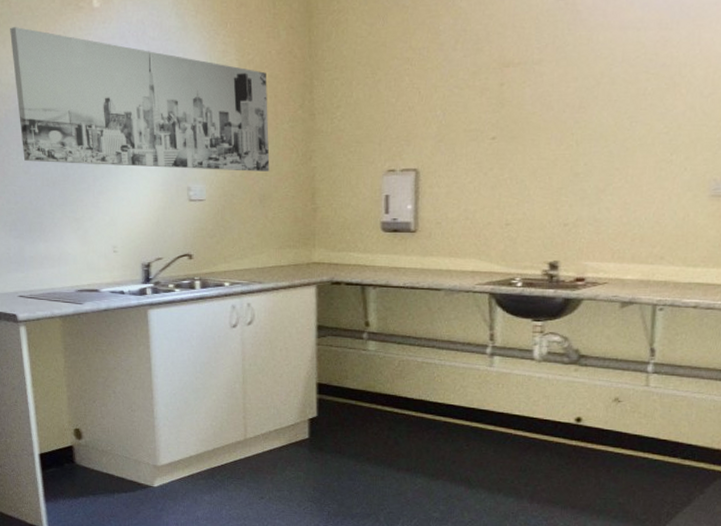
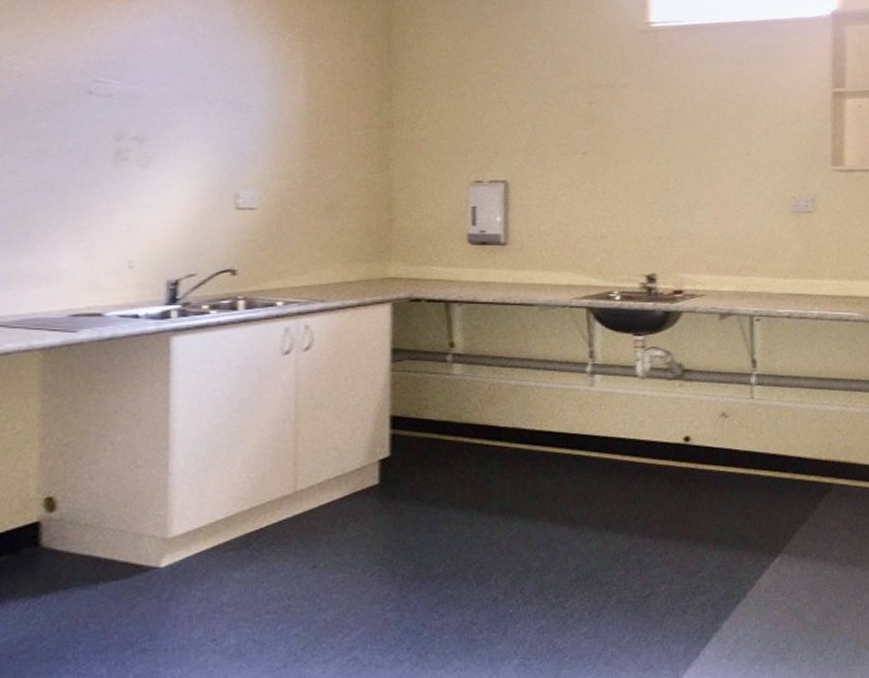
wall art: present [10,27,270,172] -> none [11,10,340,179]

